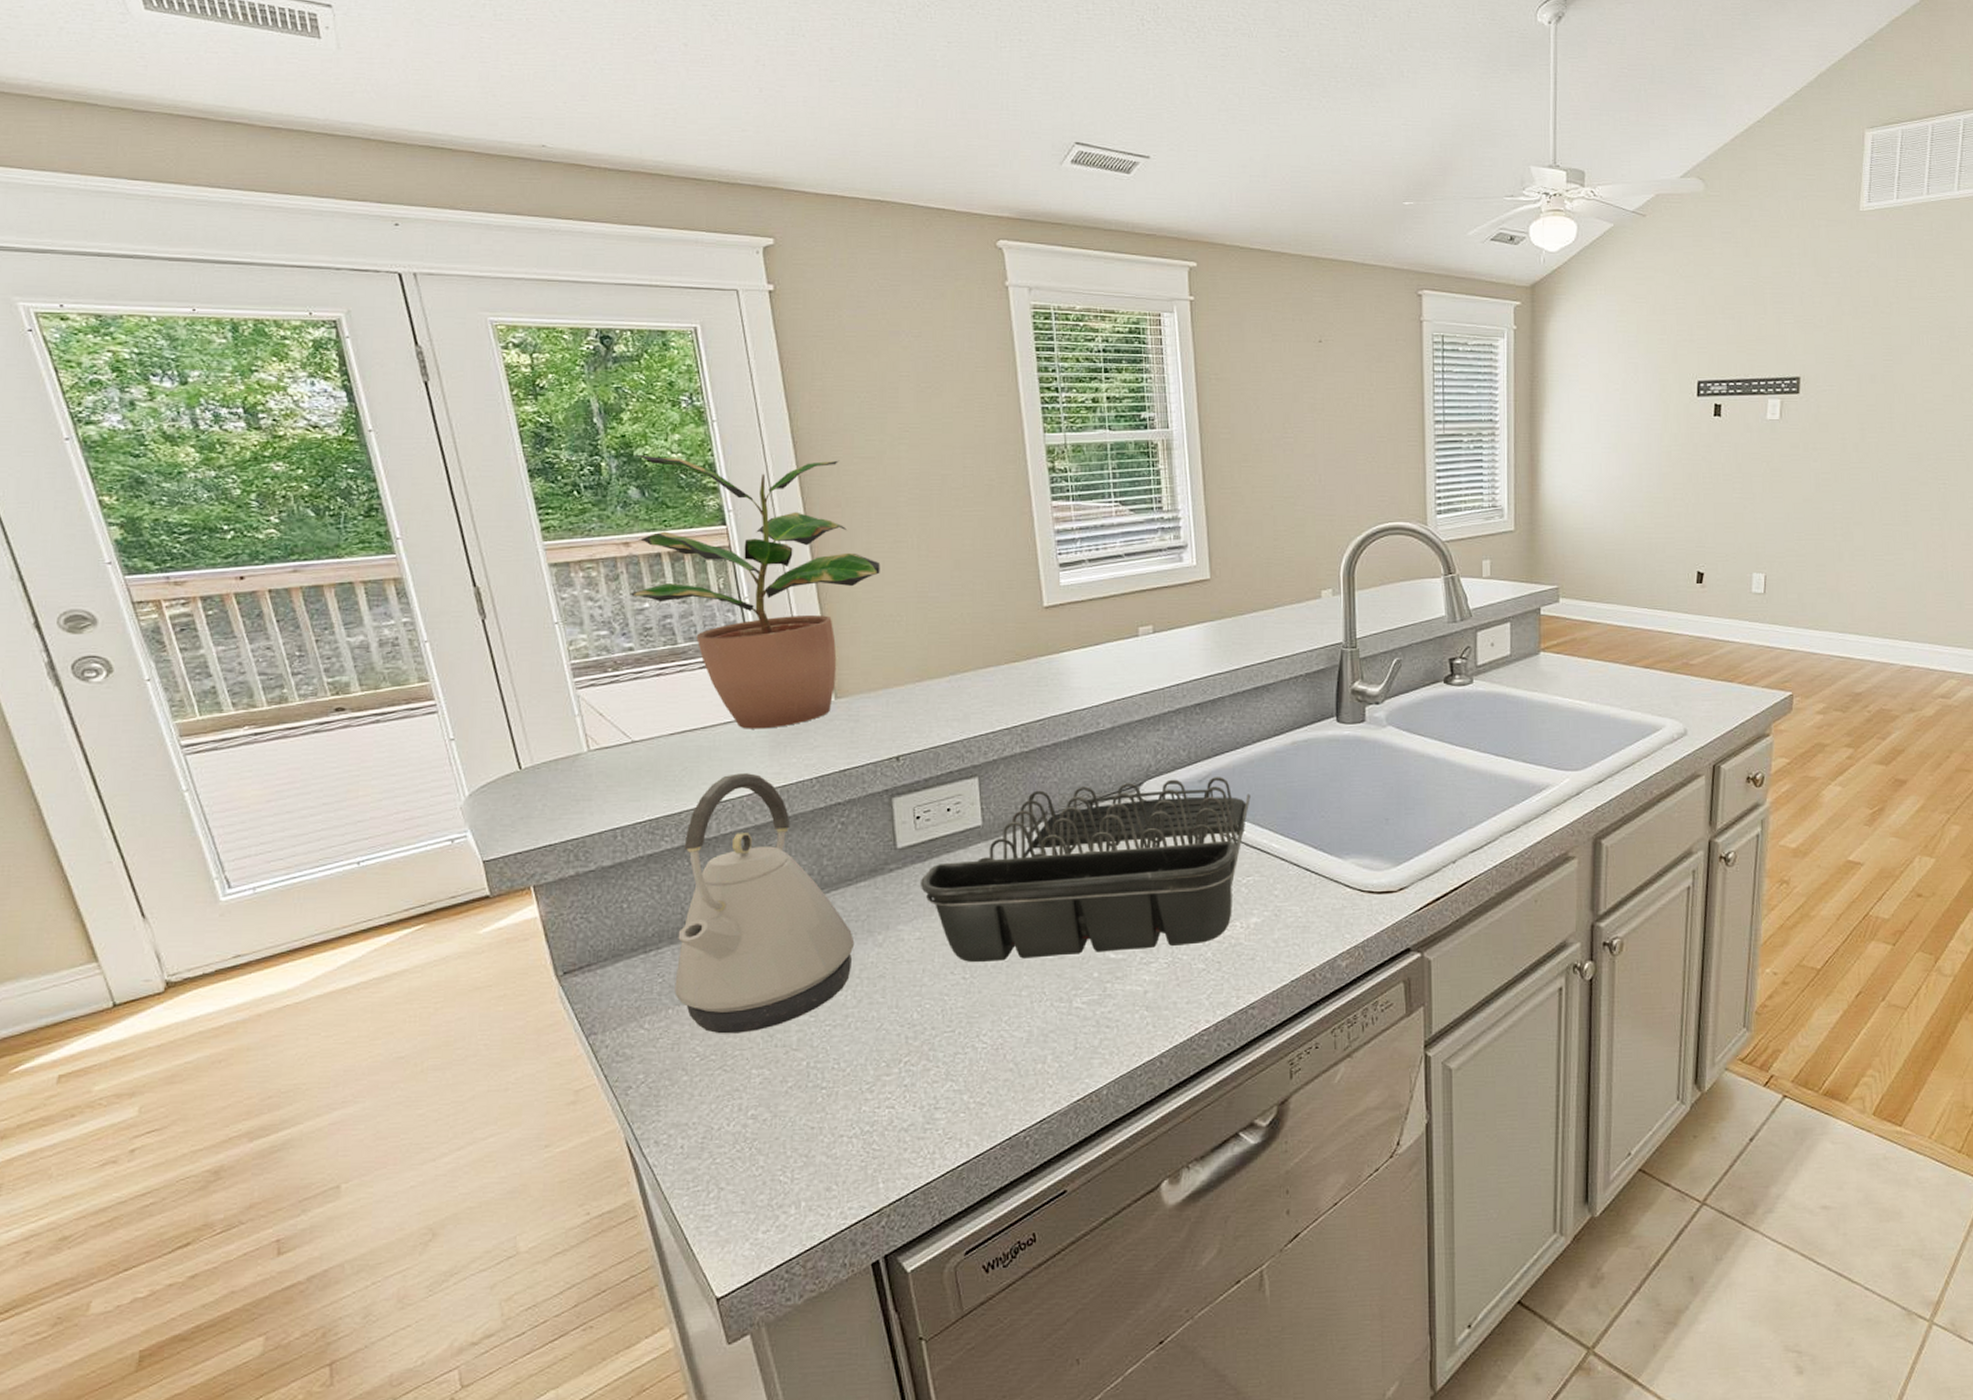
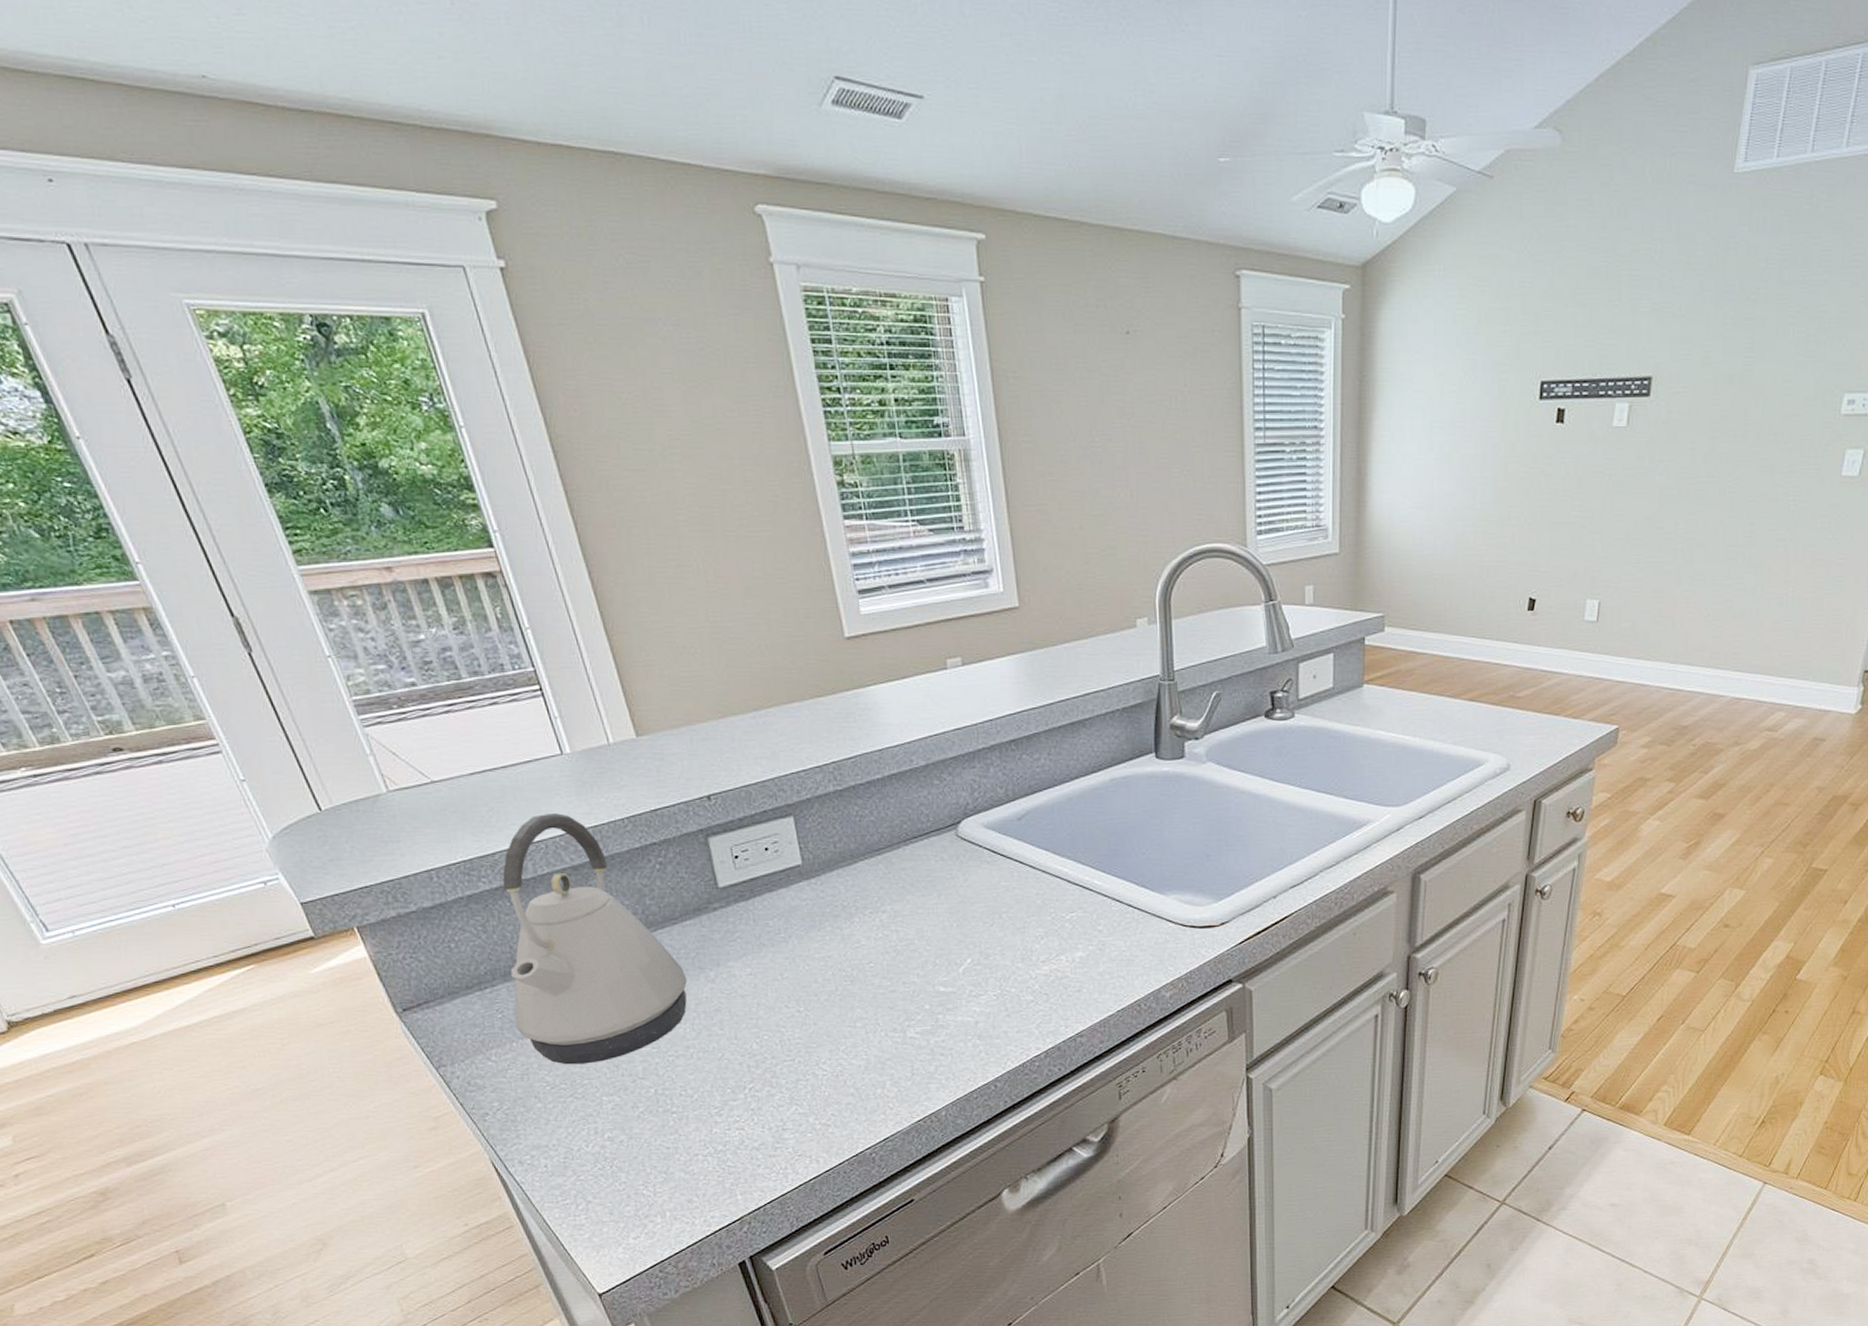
potted plant: present [631,455,880,729] -> none [380,467,667,768]
dish rack: present [920,777,1251,963] -> none [745,814,1071,997]

